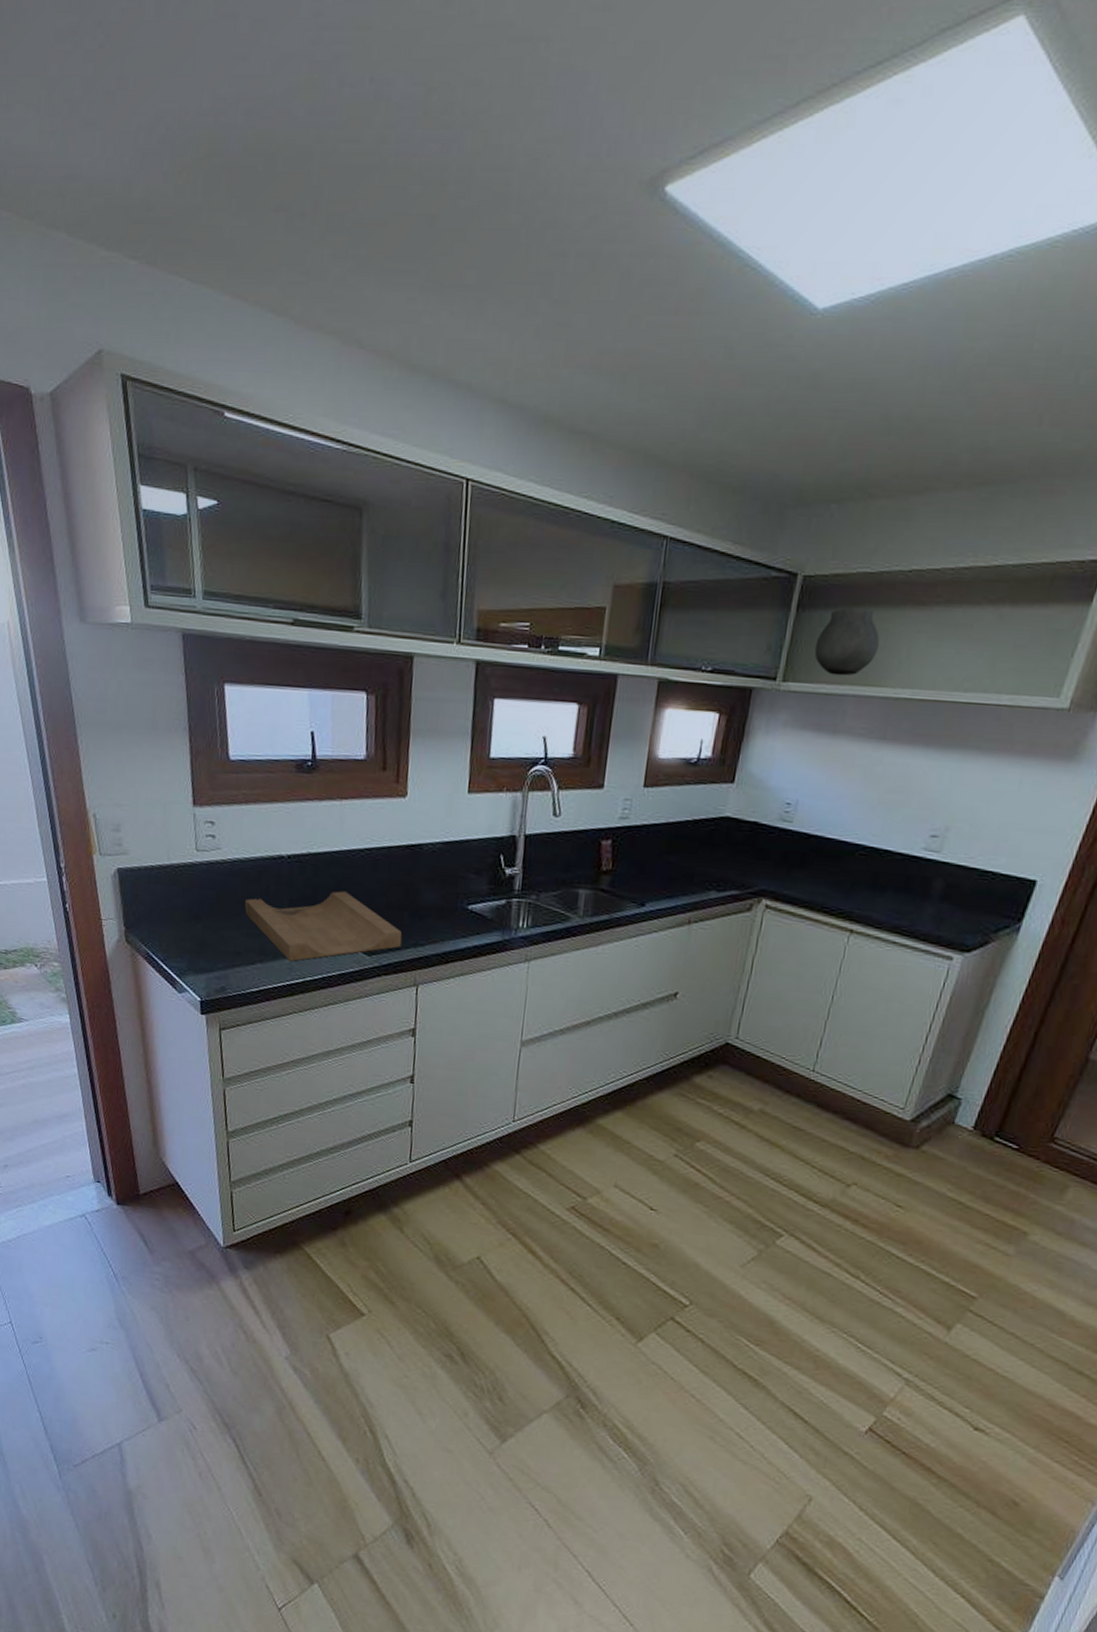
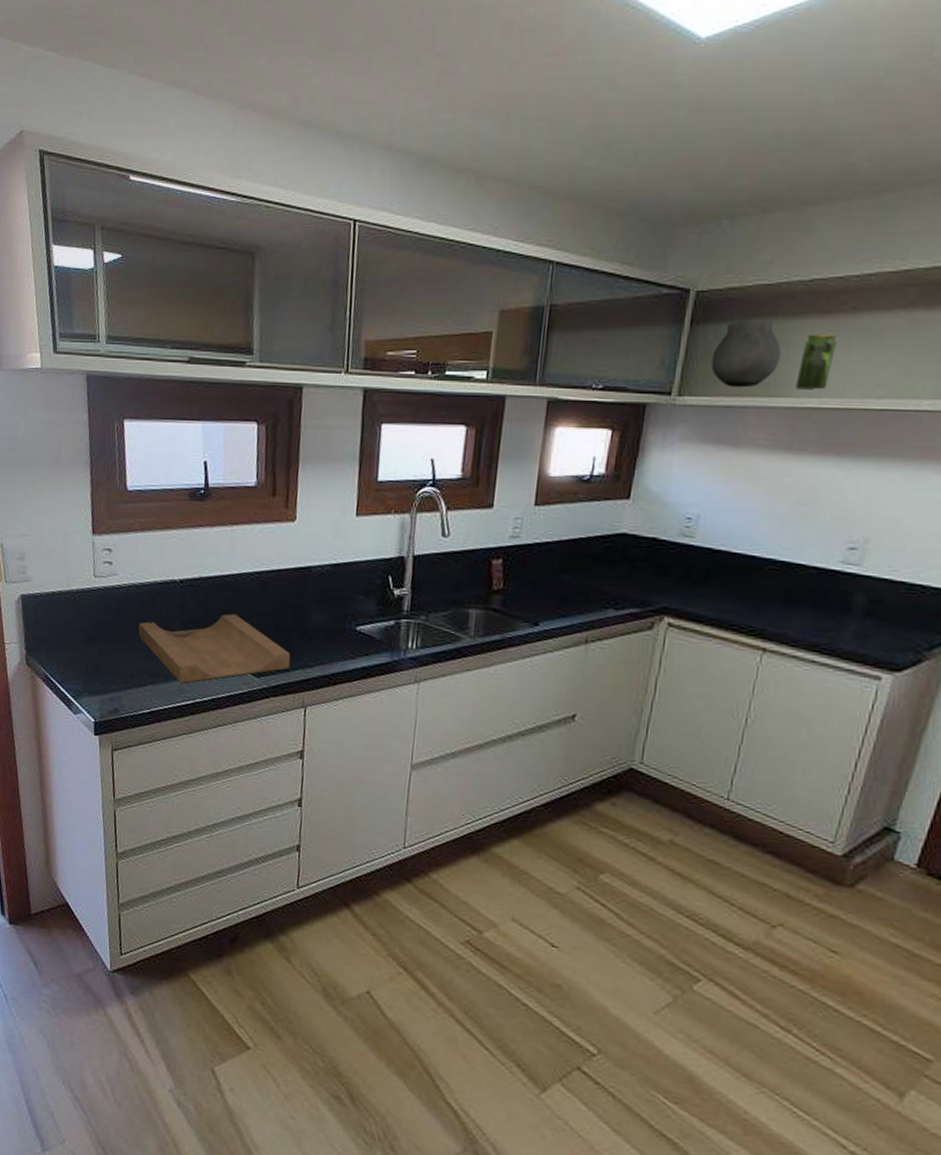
jar: none [891,625,932,681] -> present [795,333,837,390]

